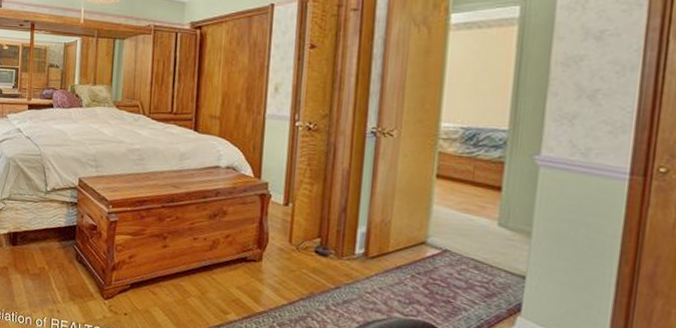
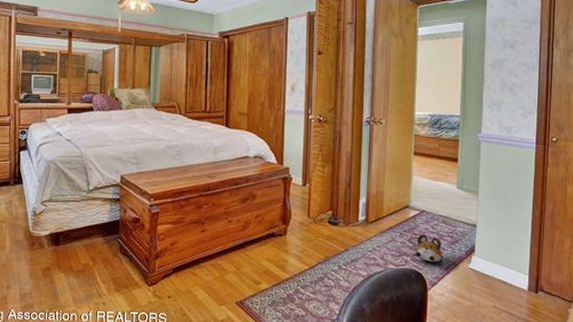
plush toy: none [431,280,473,318] -> present [415,234,443,262]

